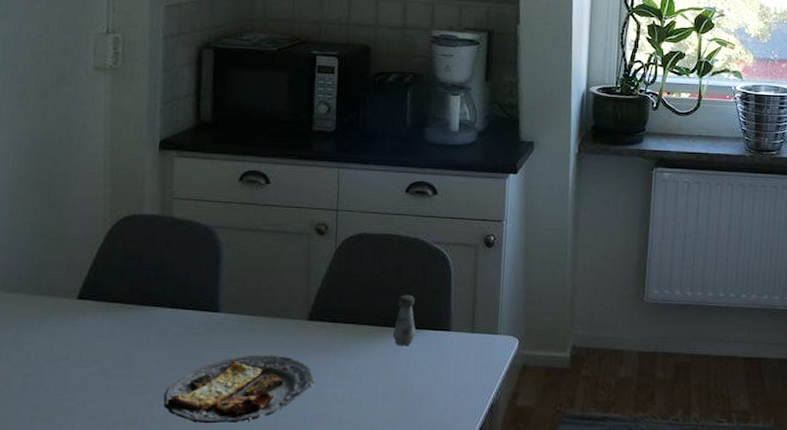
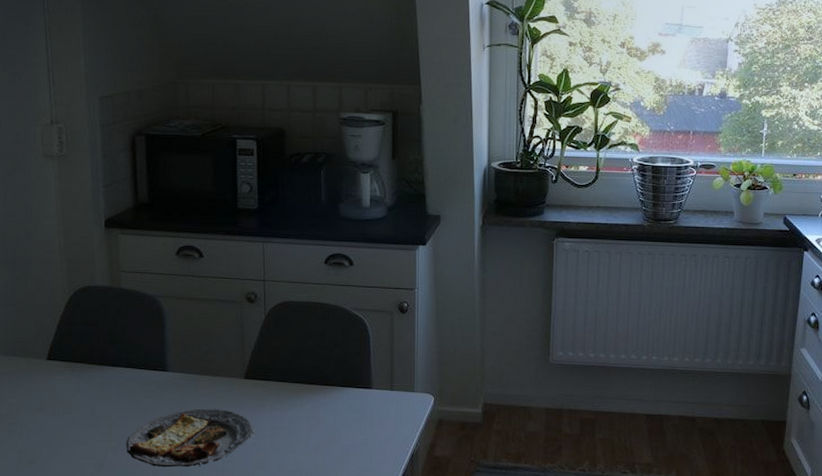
salt shaker: present [392,294,416,346] -> none [320,356,341,402]

